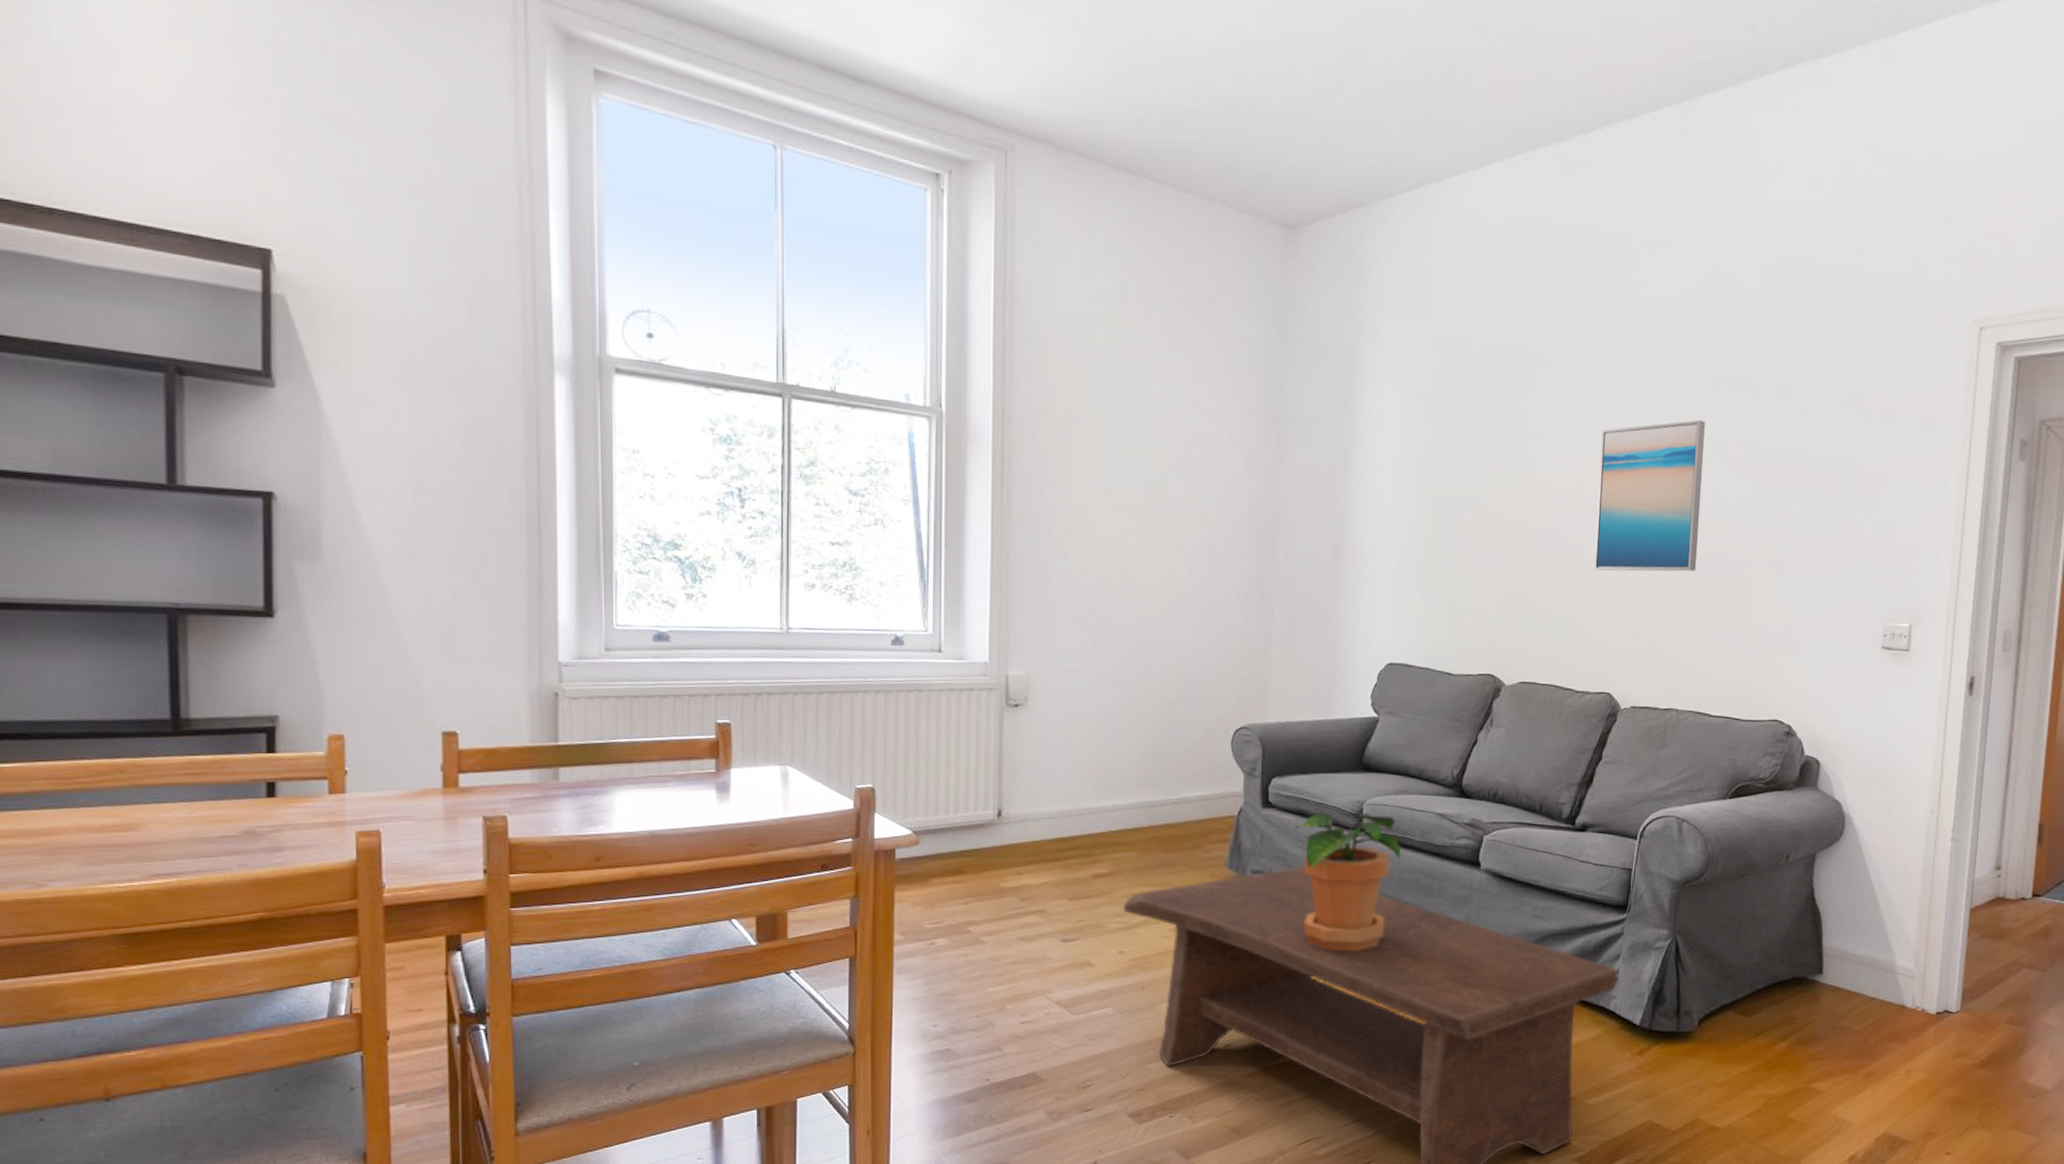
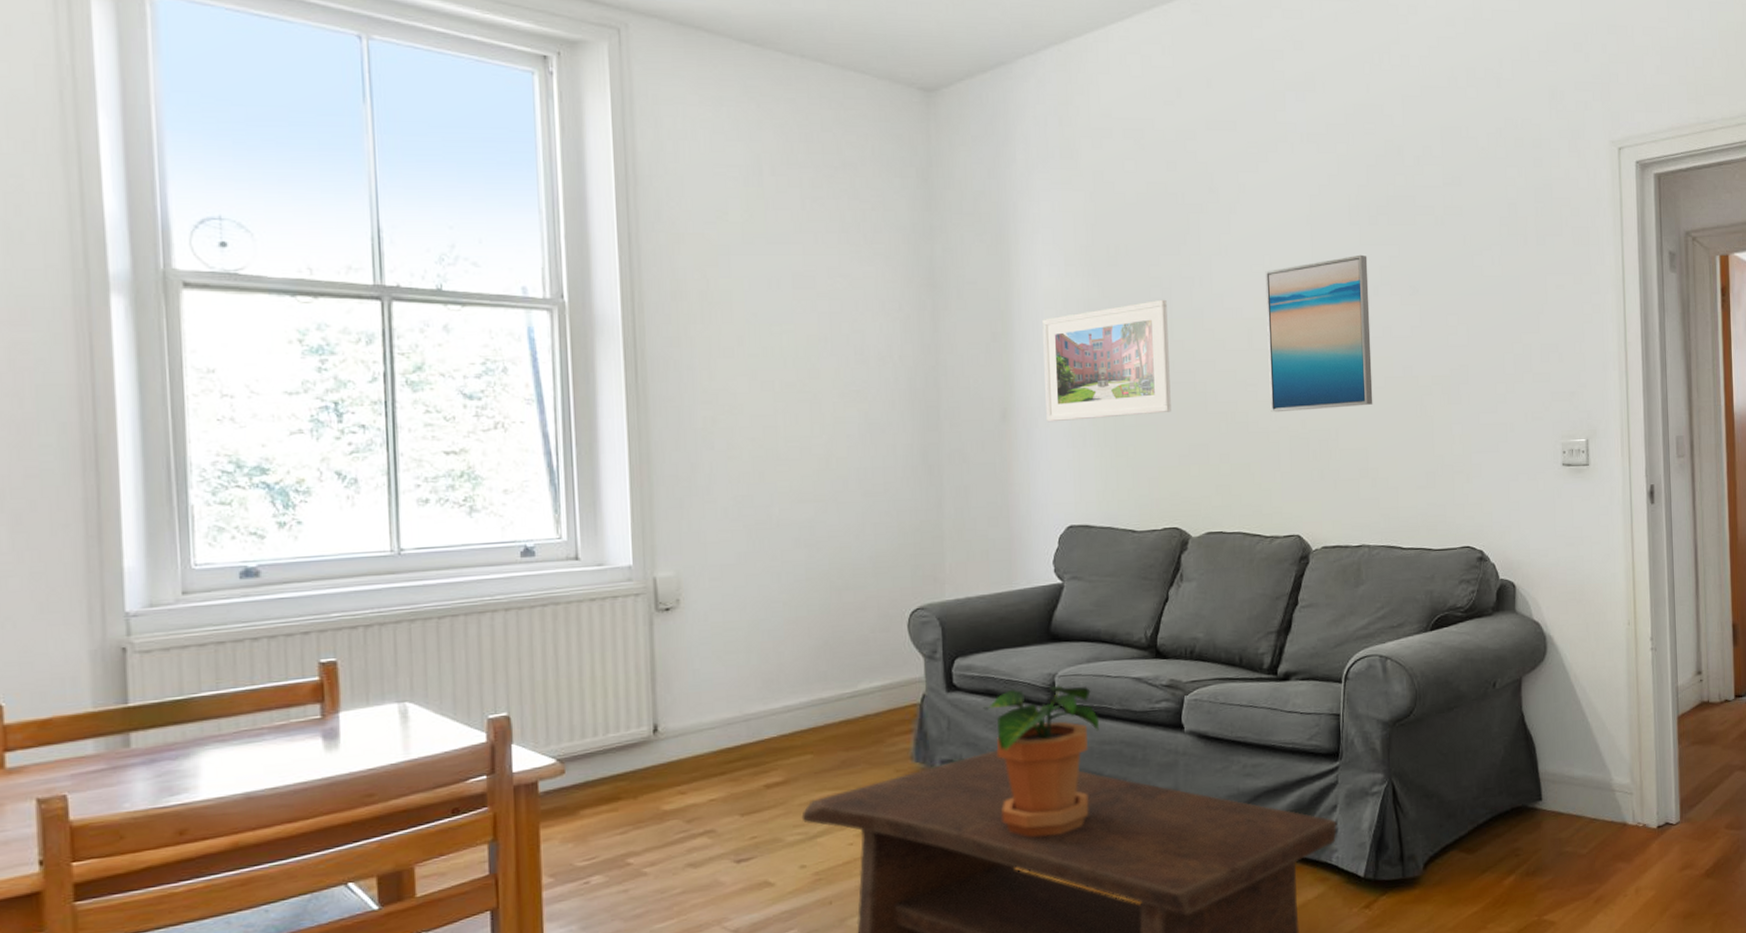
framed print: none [1376,450,1502,562] -> present [1042,299,1171,422]

